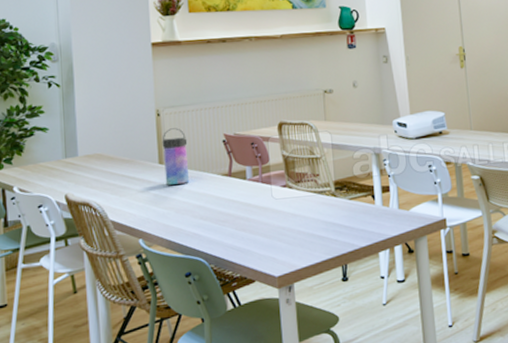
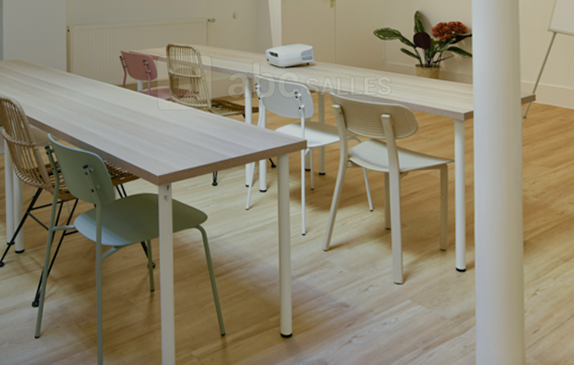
water bottle: present [162,128,190,185] -> none [70,43,91,90]

